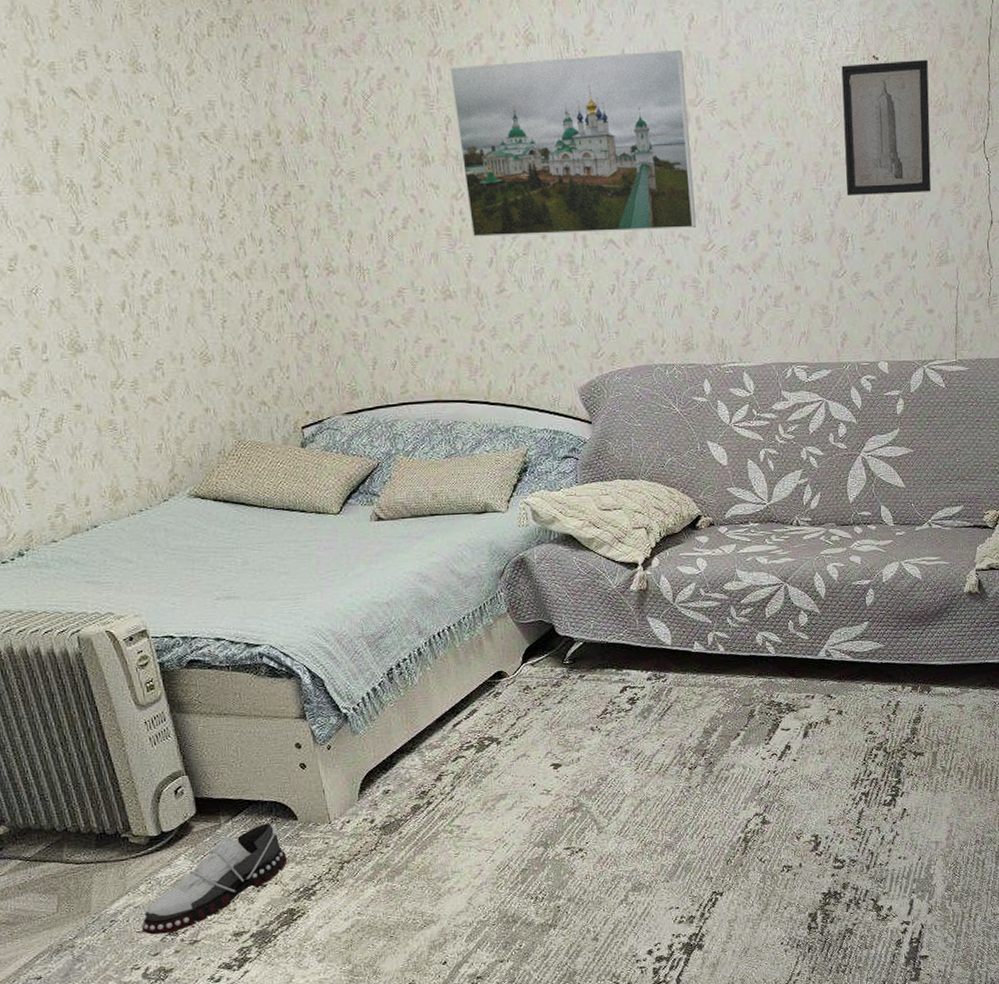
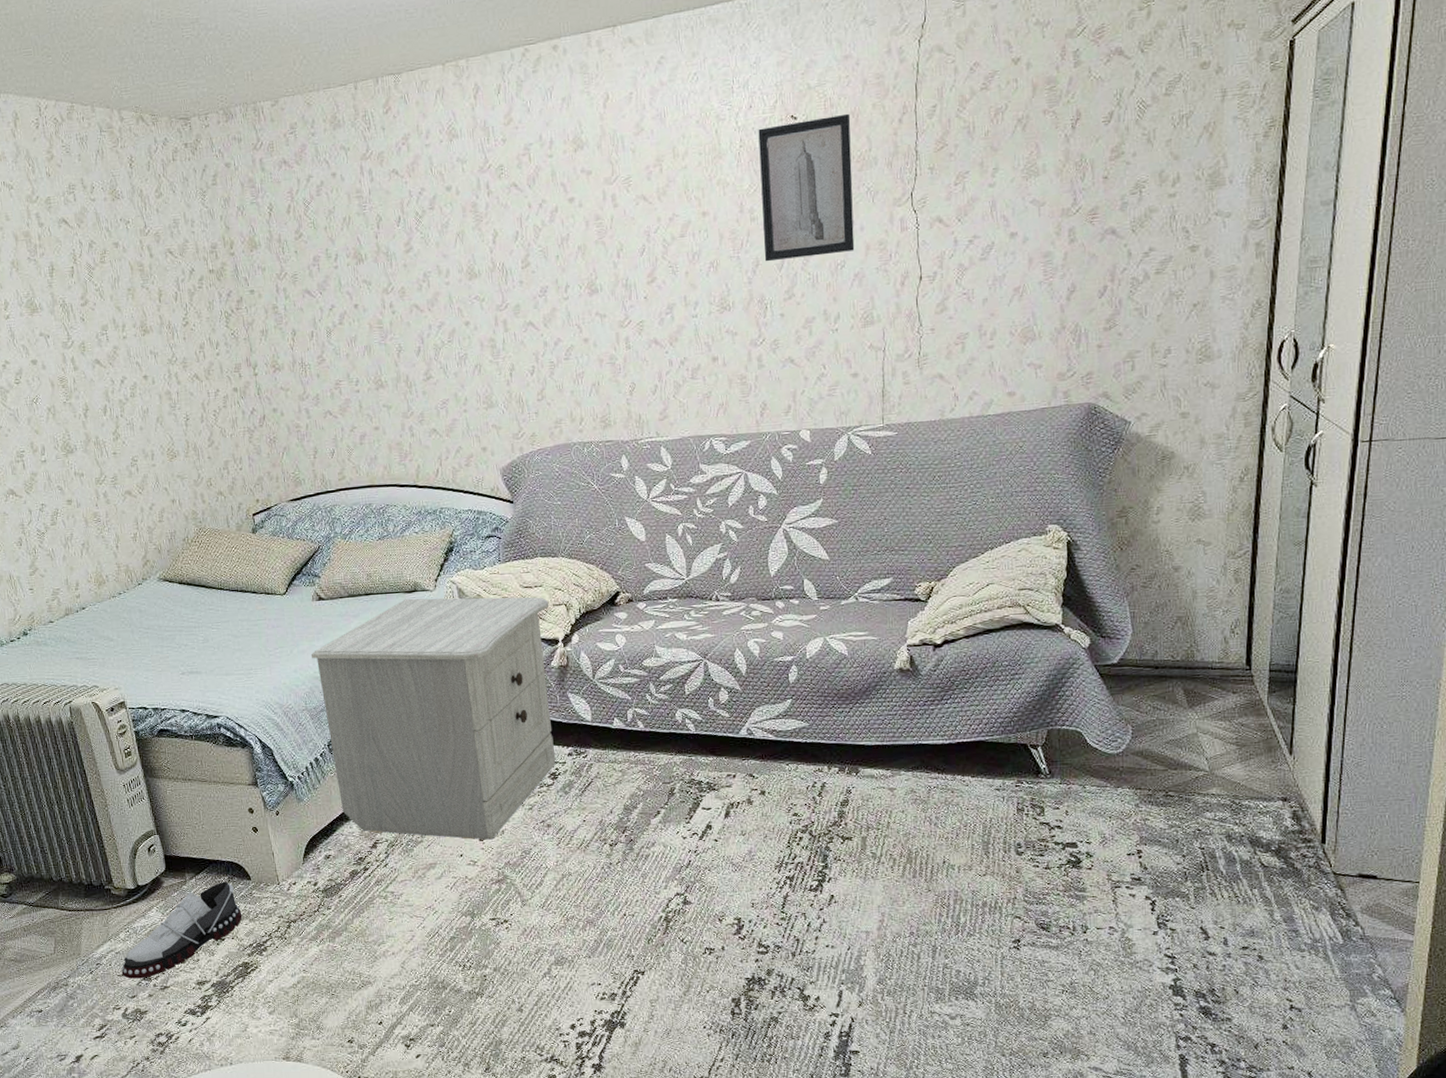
nightstand: none [368,519,635,768] -> present [310,597,556,840]
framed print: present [450,49,697,237] -> none [380,129,614,328]

